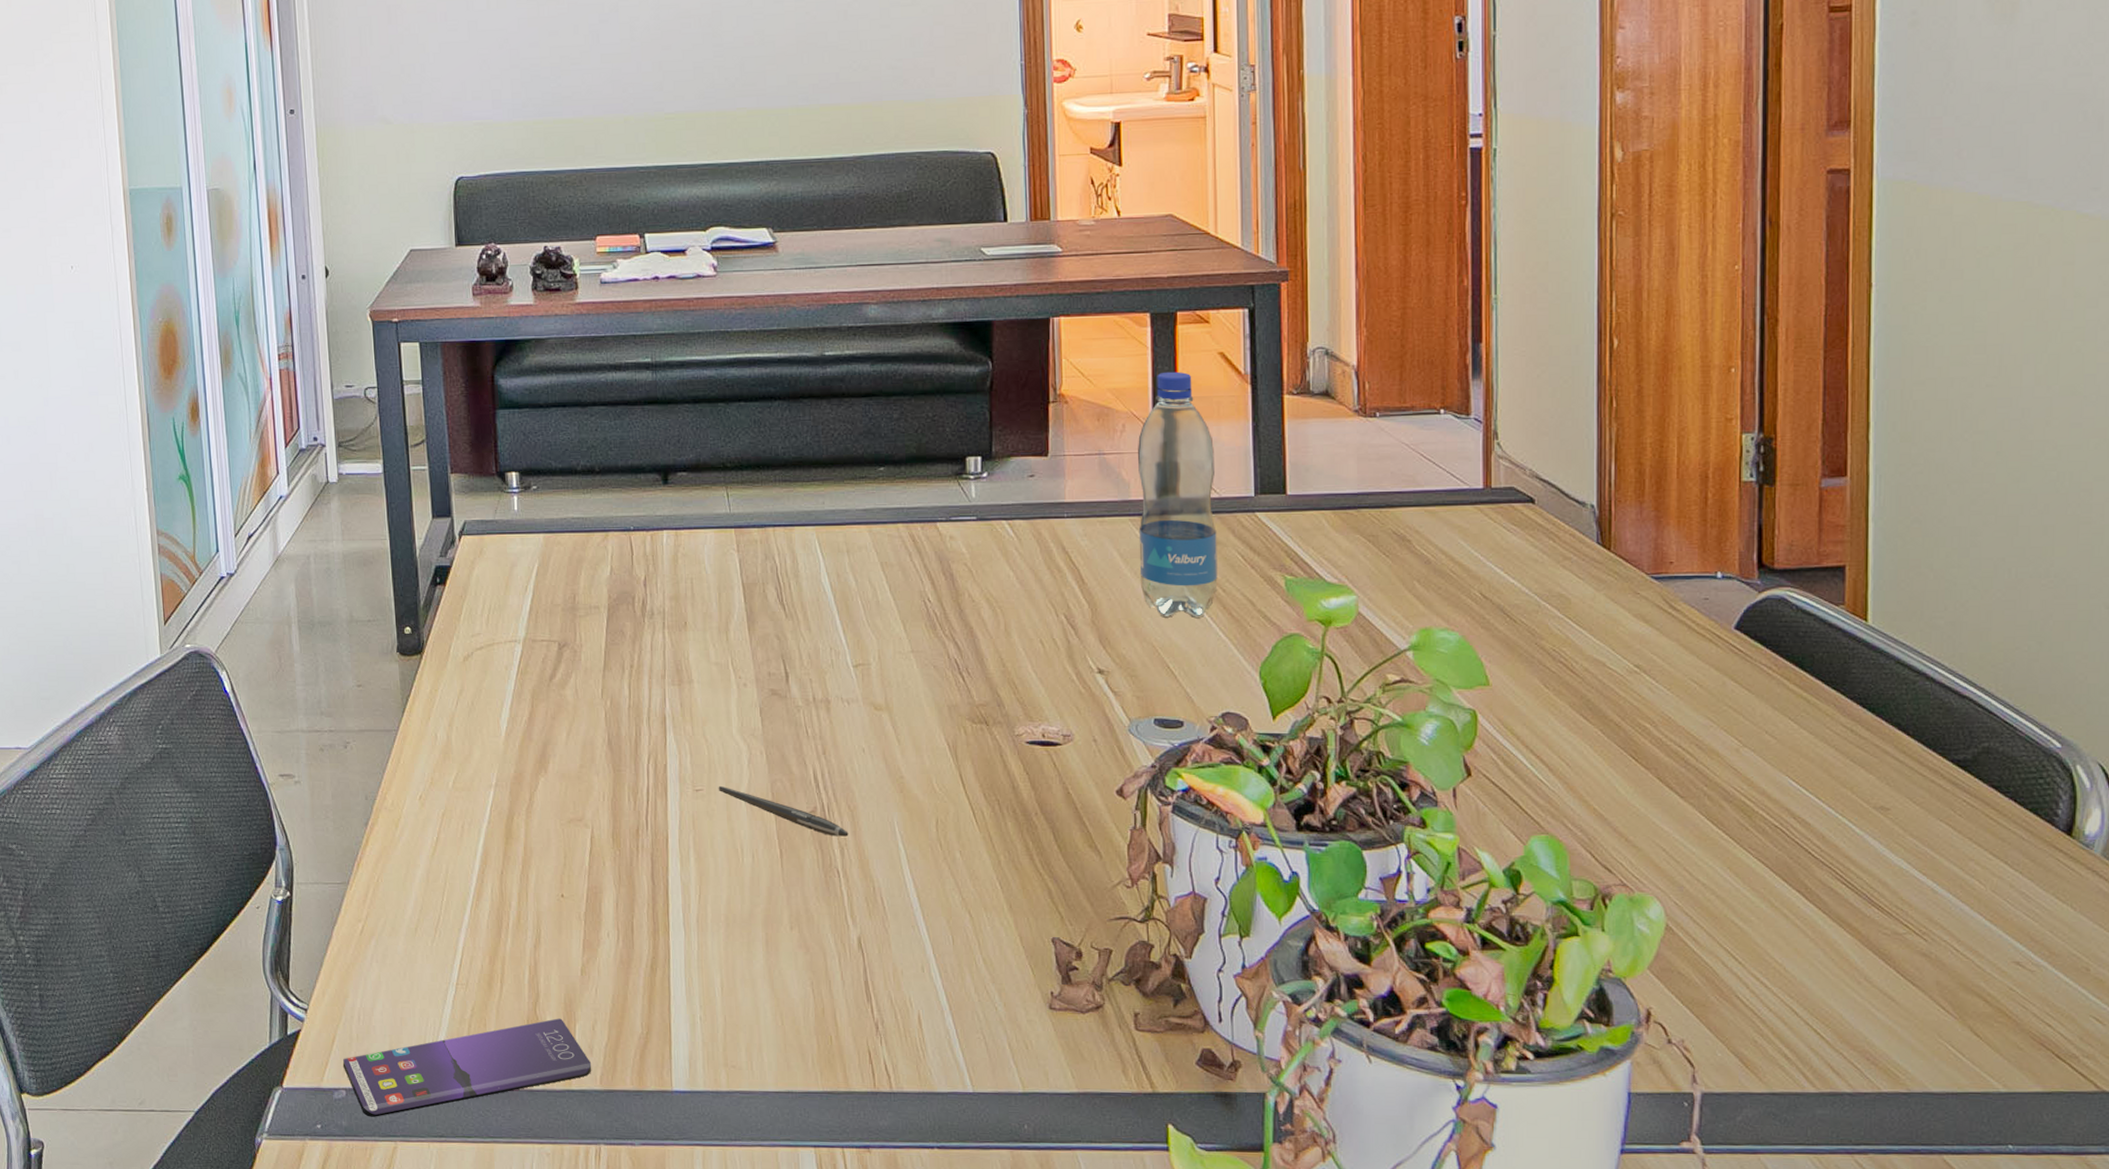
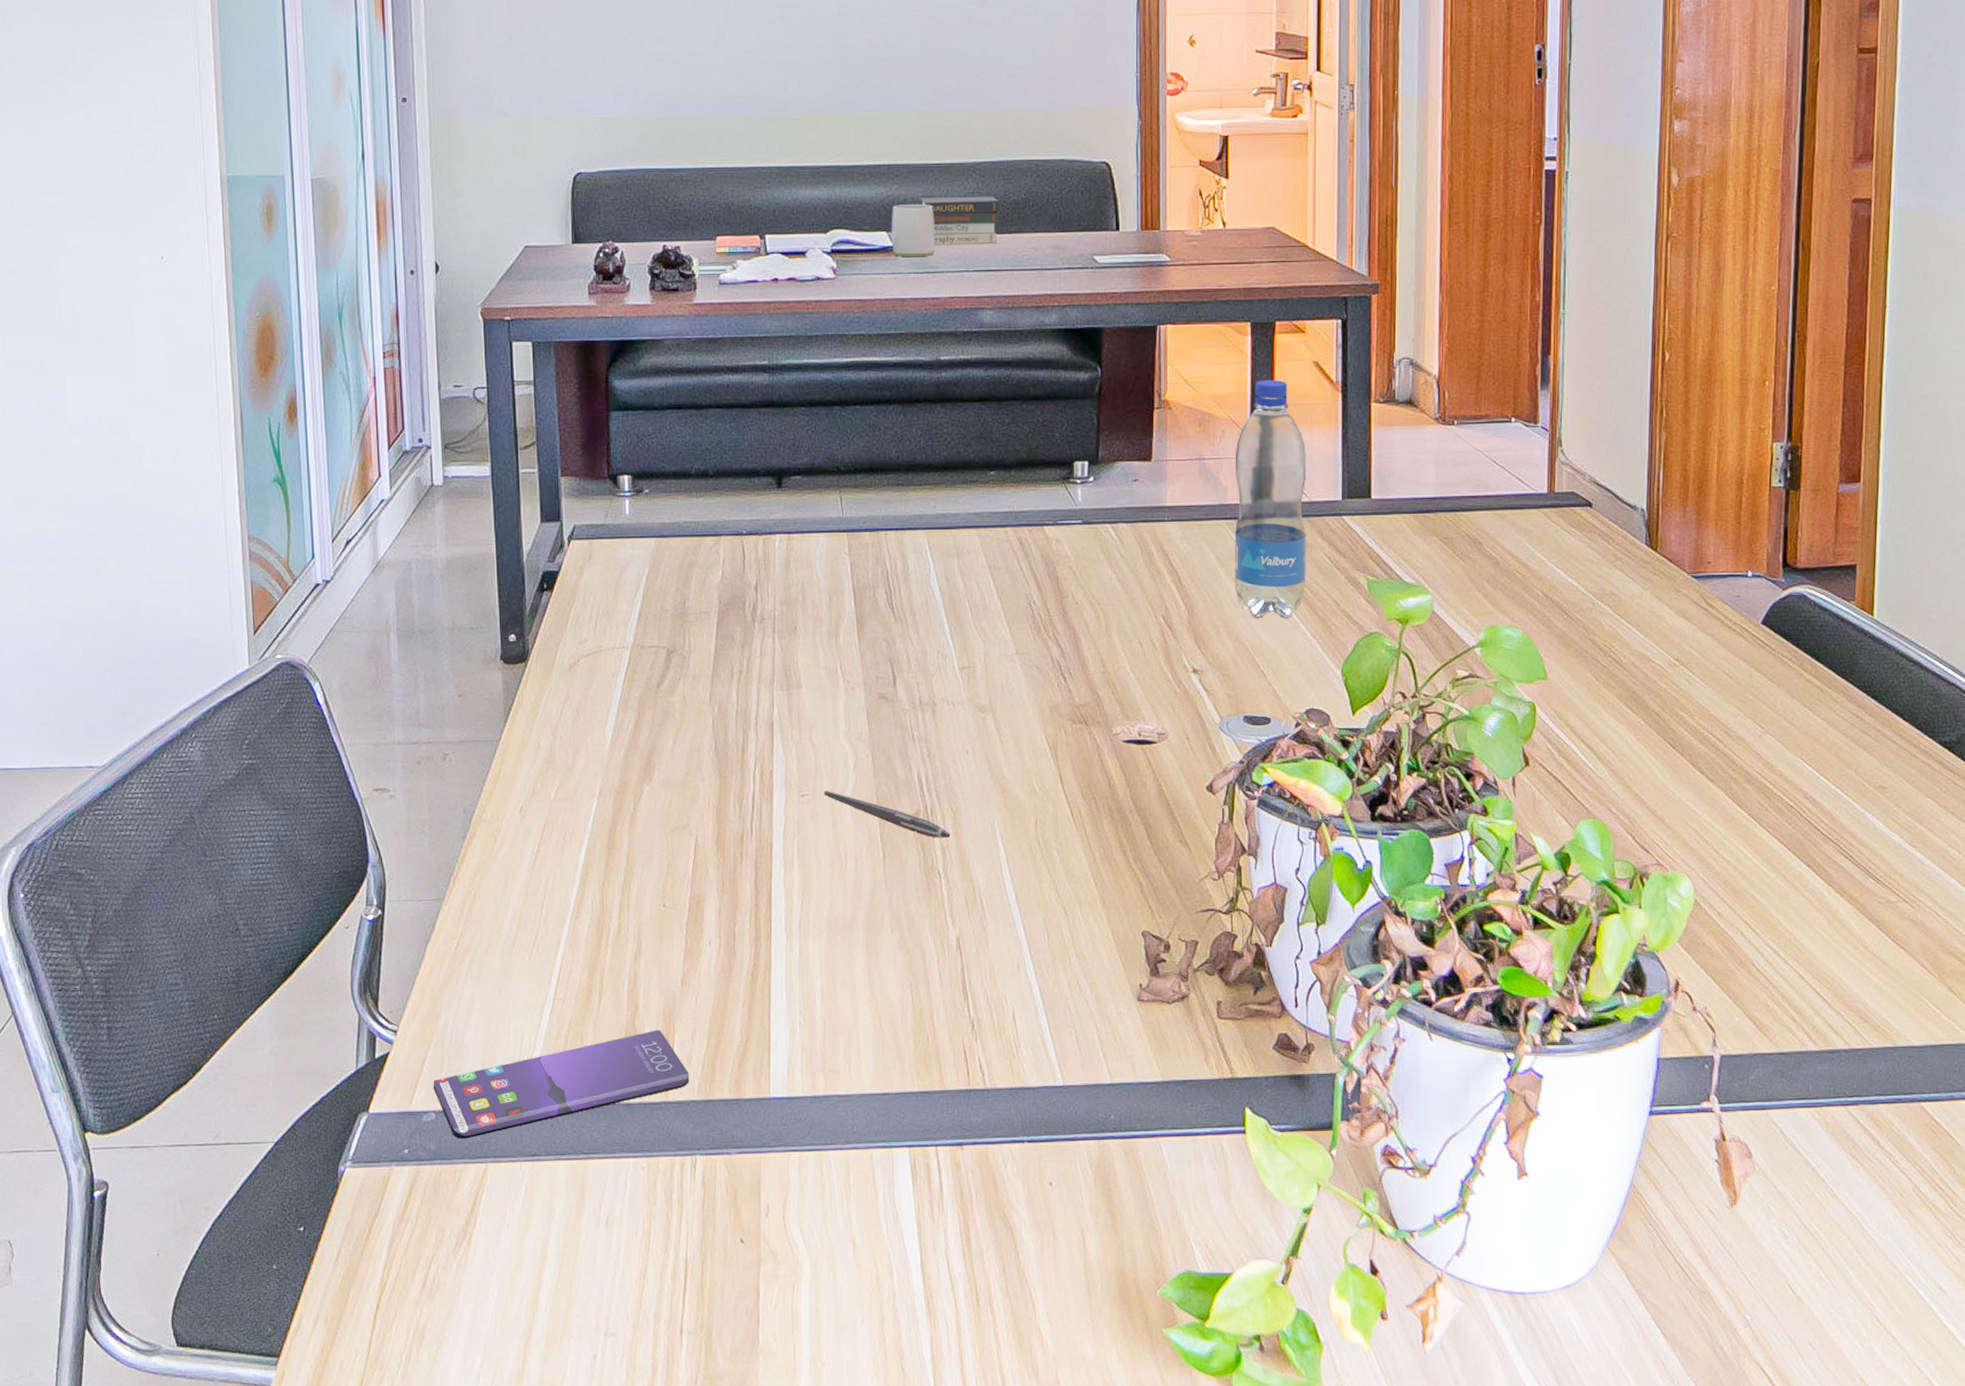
mug: none [770,199,817,253] -> present [891,203,935,258]
books: none [801,189,883,241] -> present [921,196,1000,246]

